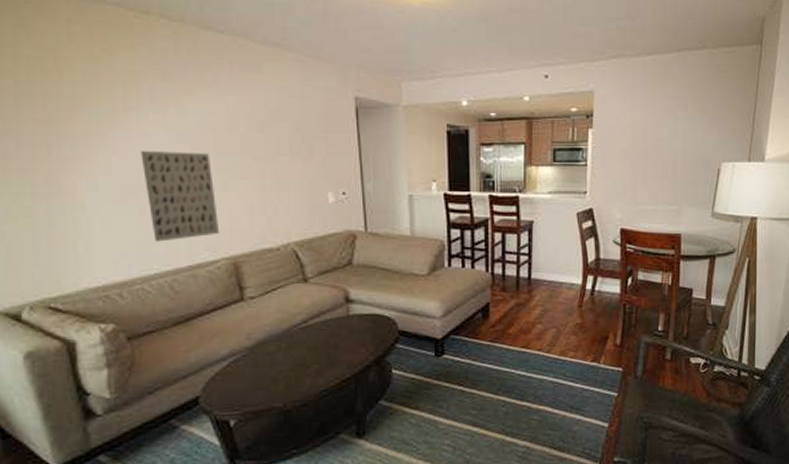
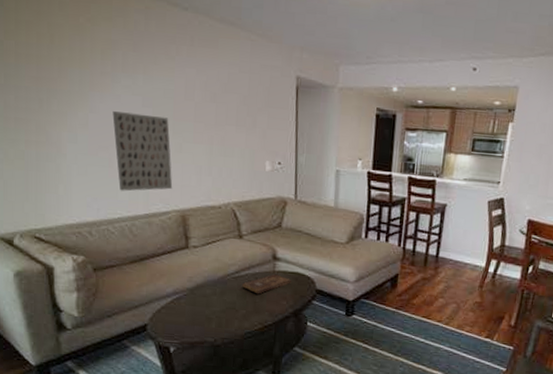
bible: none [312,318,369,345] -> present [242,273,292,294]

